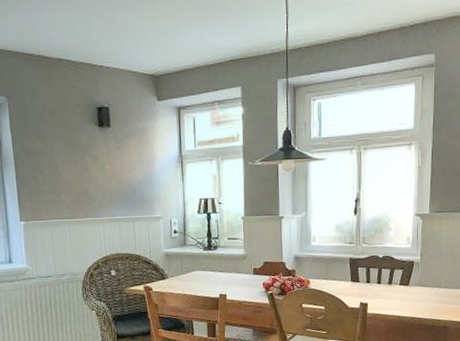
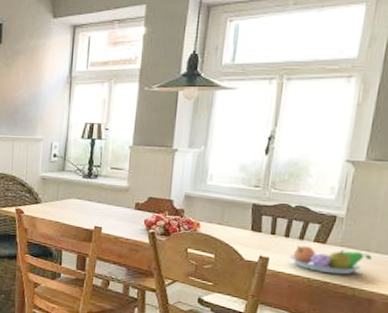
fruit bowl: none [382,289,443,310] -> present [288,245,372,275]

